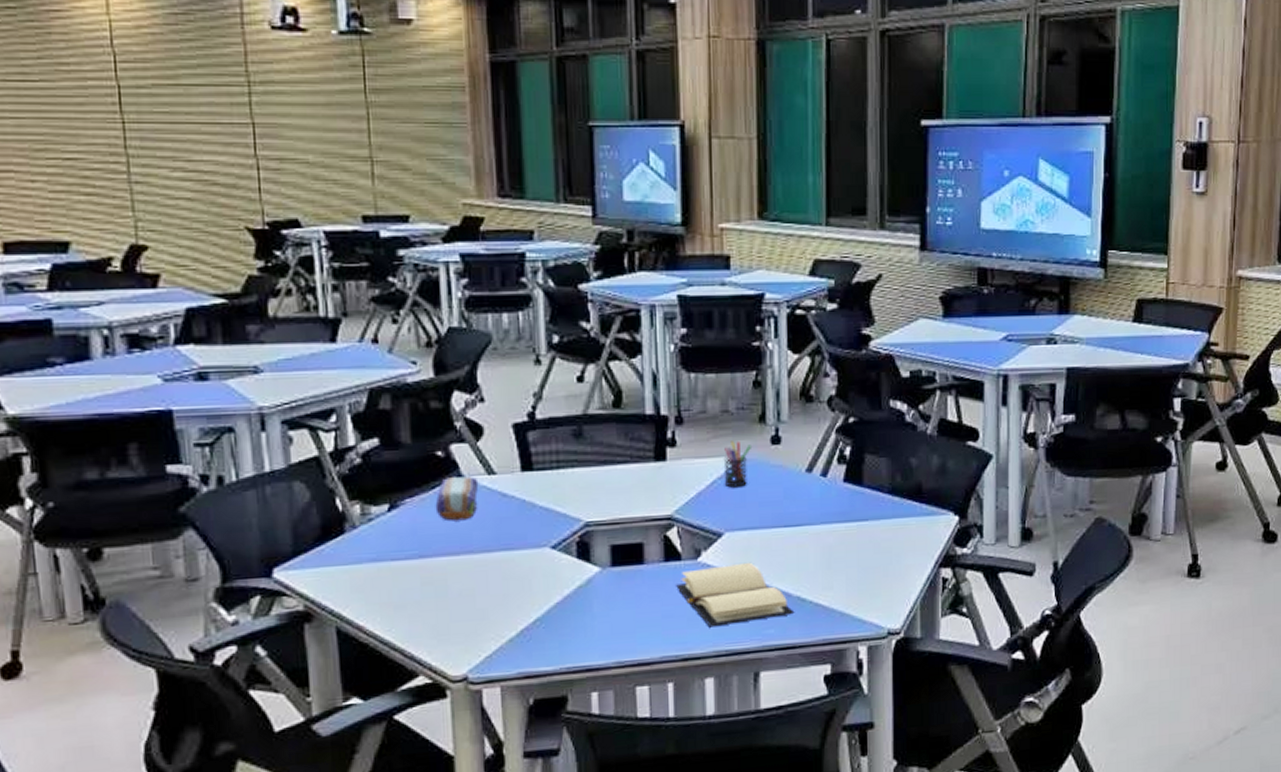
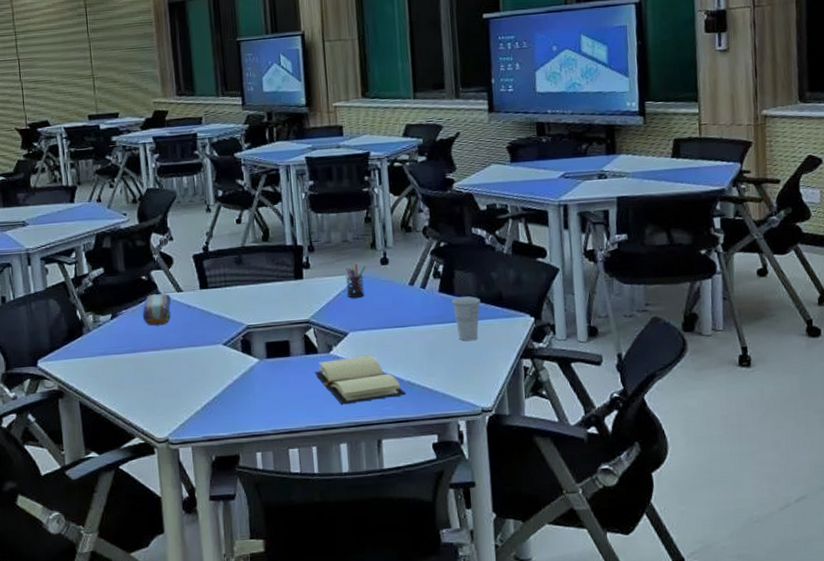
cup: none [857,488,895,546] -> present [451,296,481,342]

